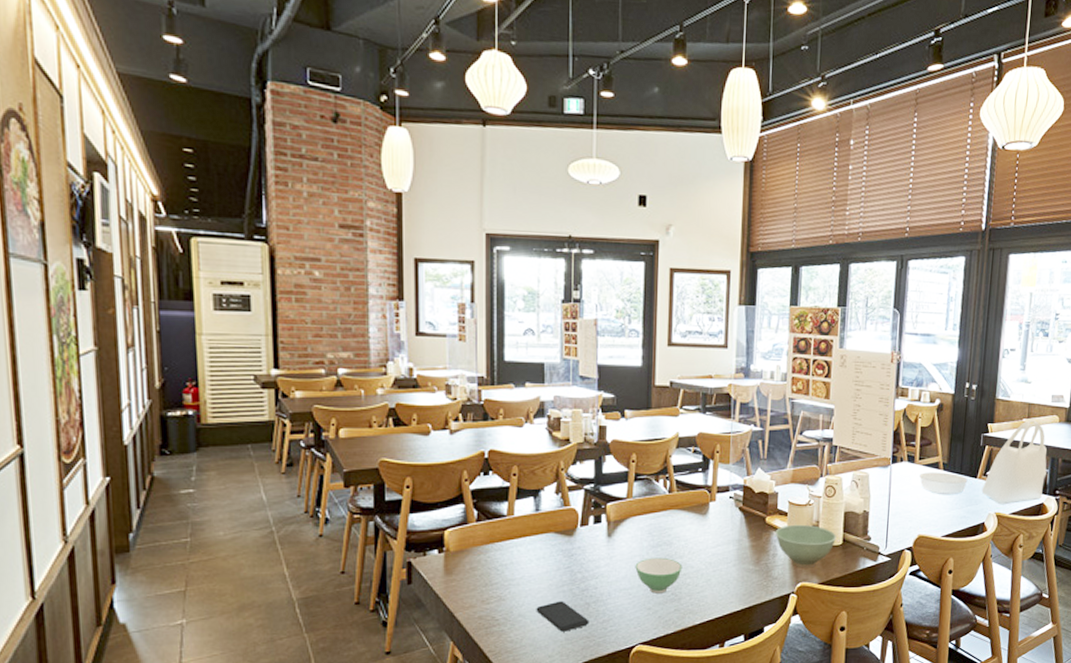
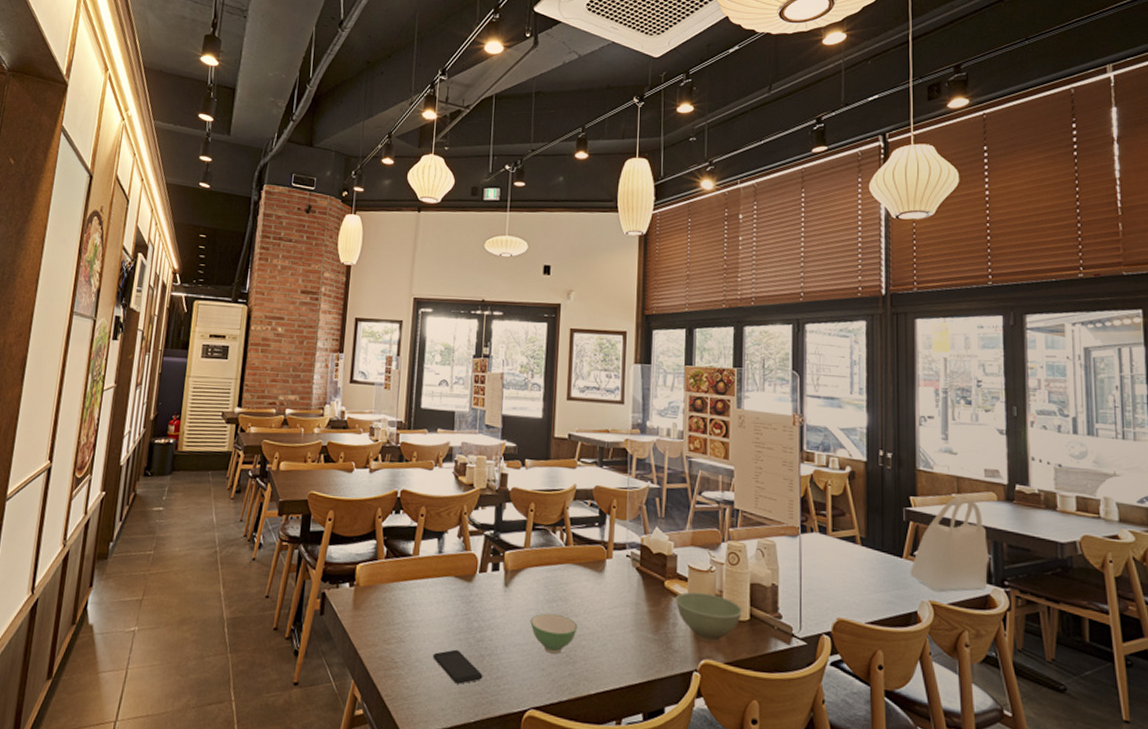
soup bowl: present [919,472,968,495] -> none [834,546,892,576]

